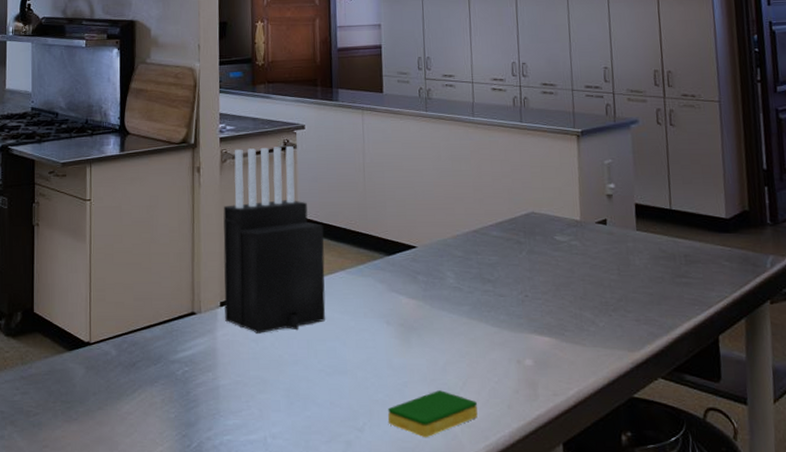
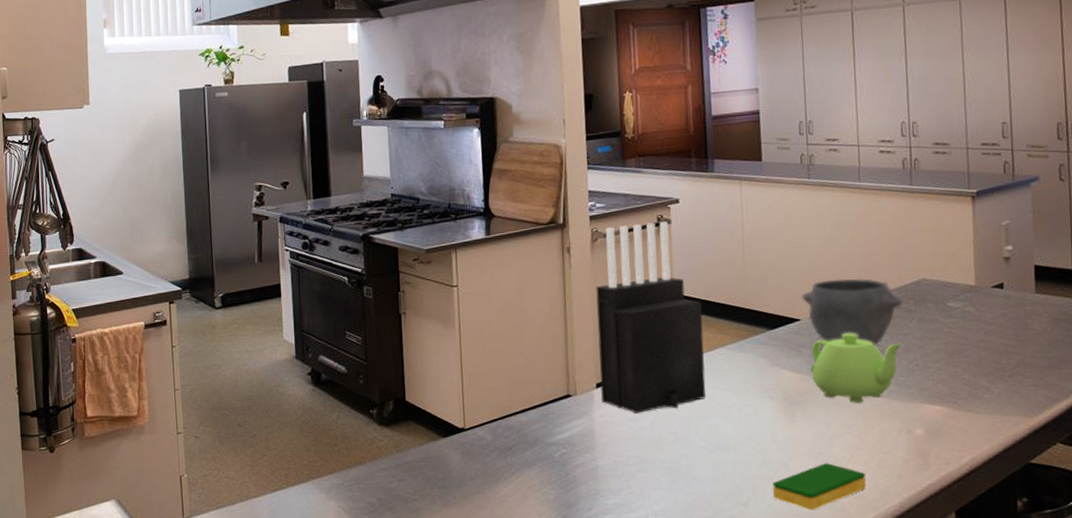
bowl: none [418,209,514,275] -> present [801,279,903,345]
teapot: none [425,262,513,332] -> present [810,332,903,404]

